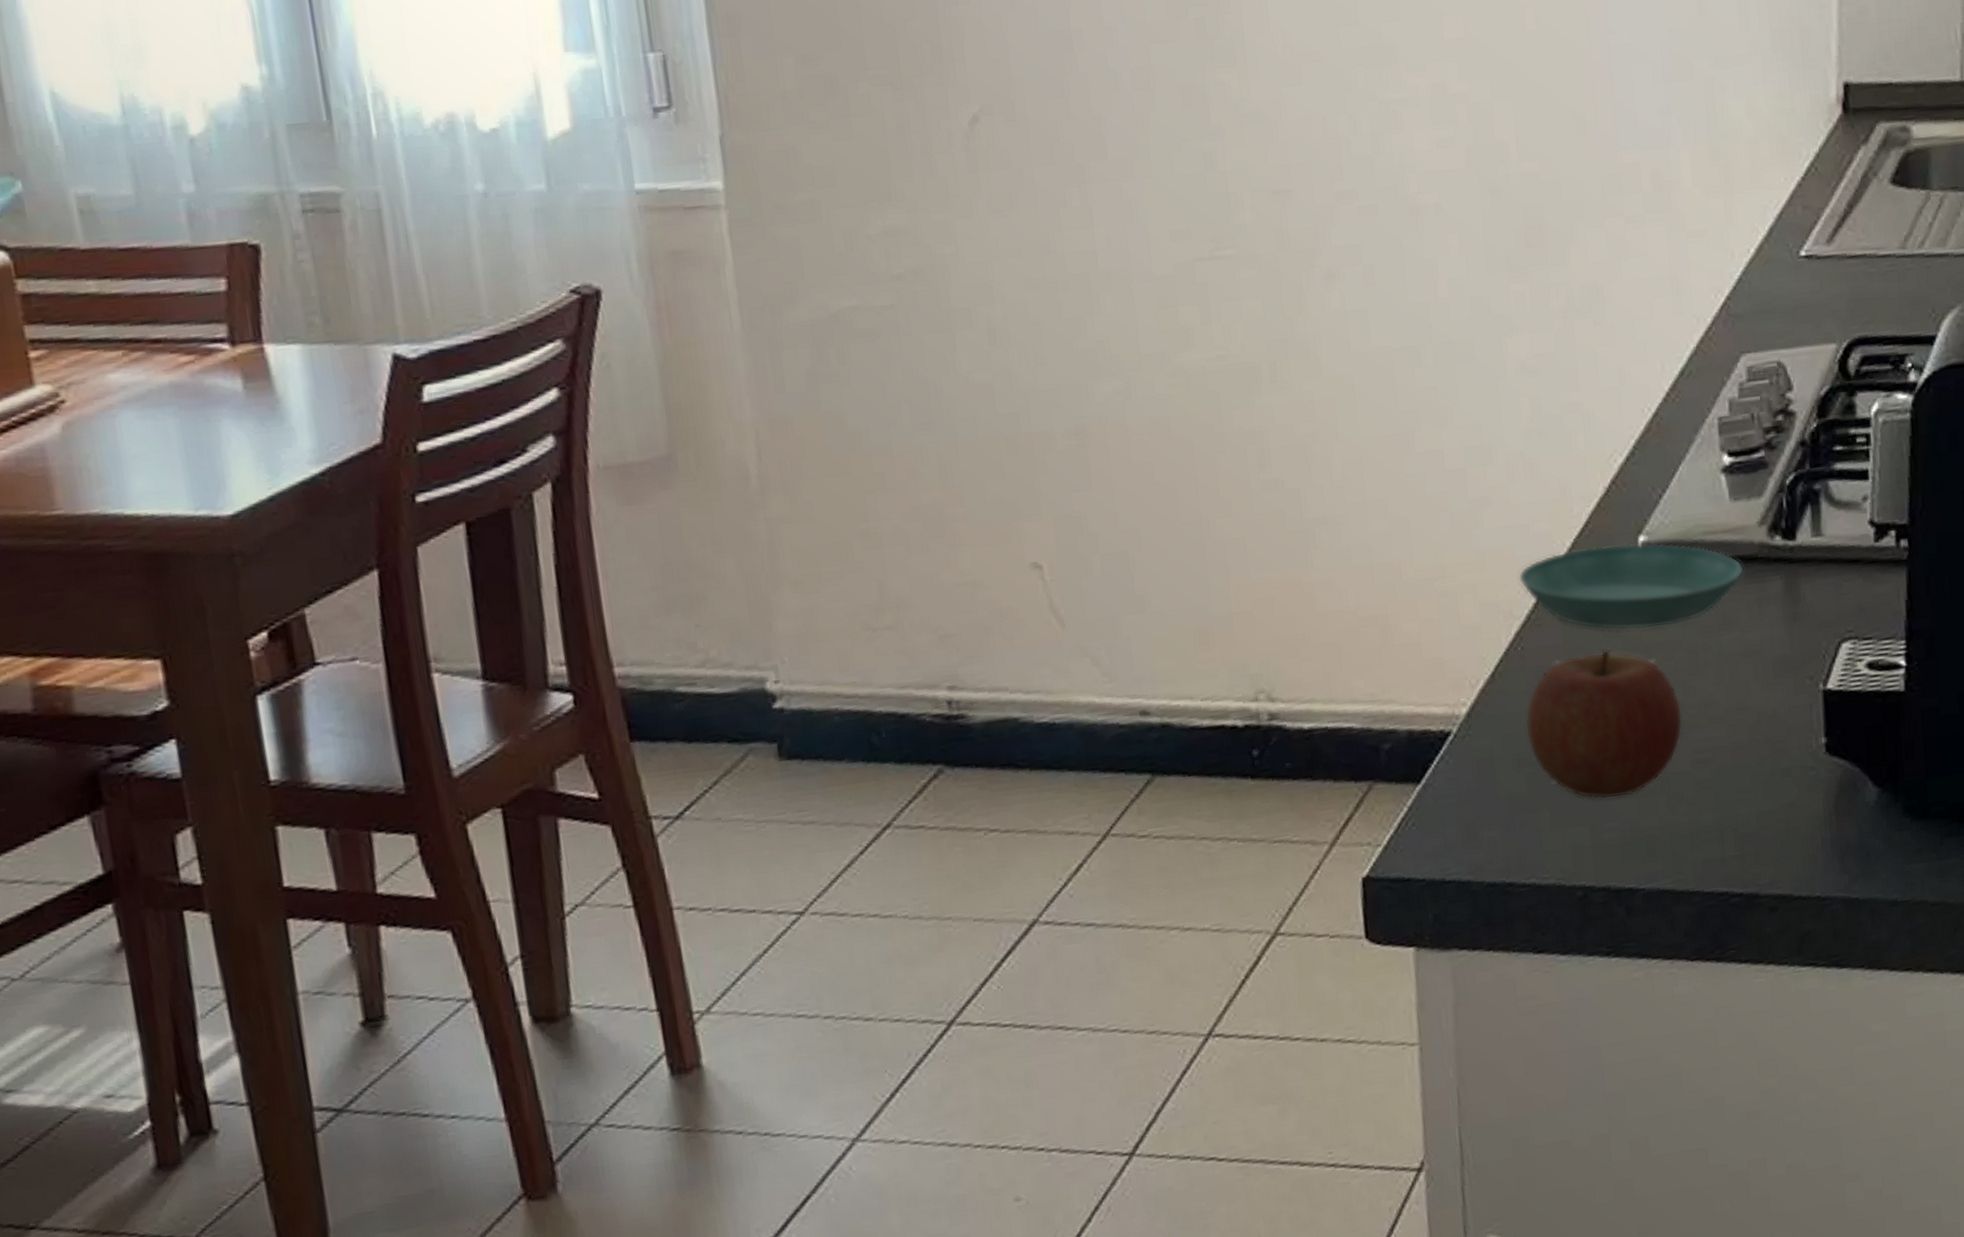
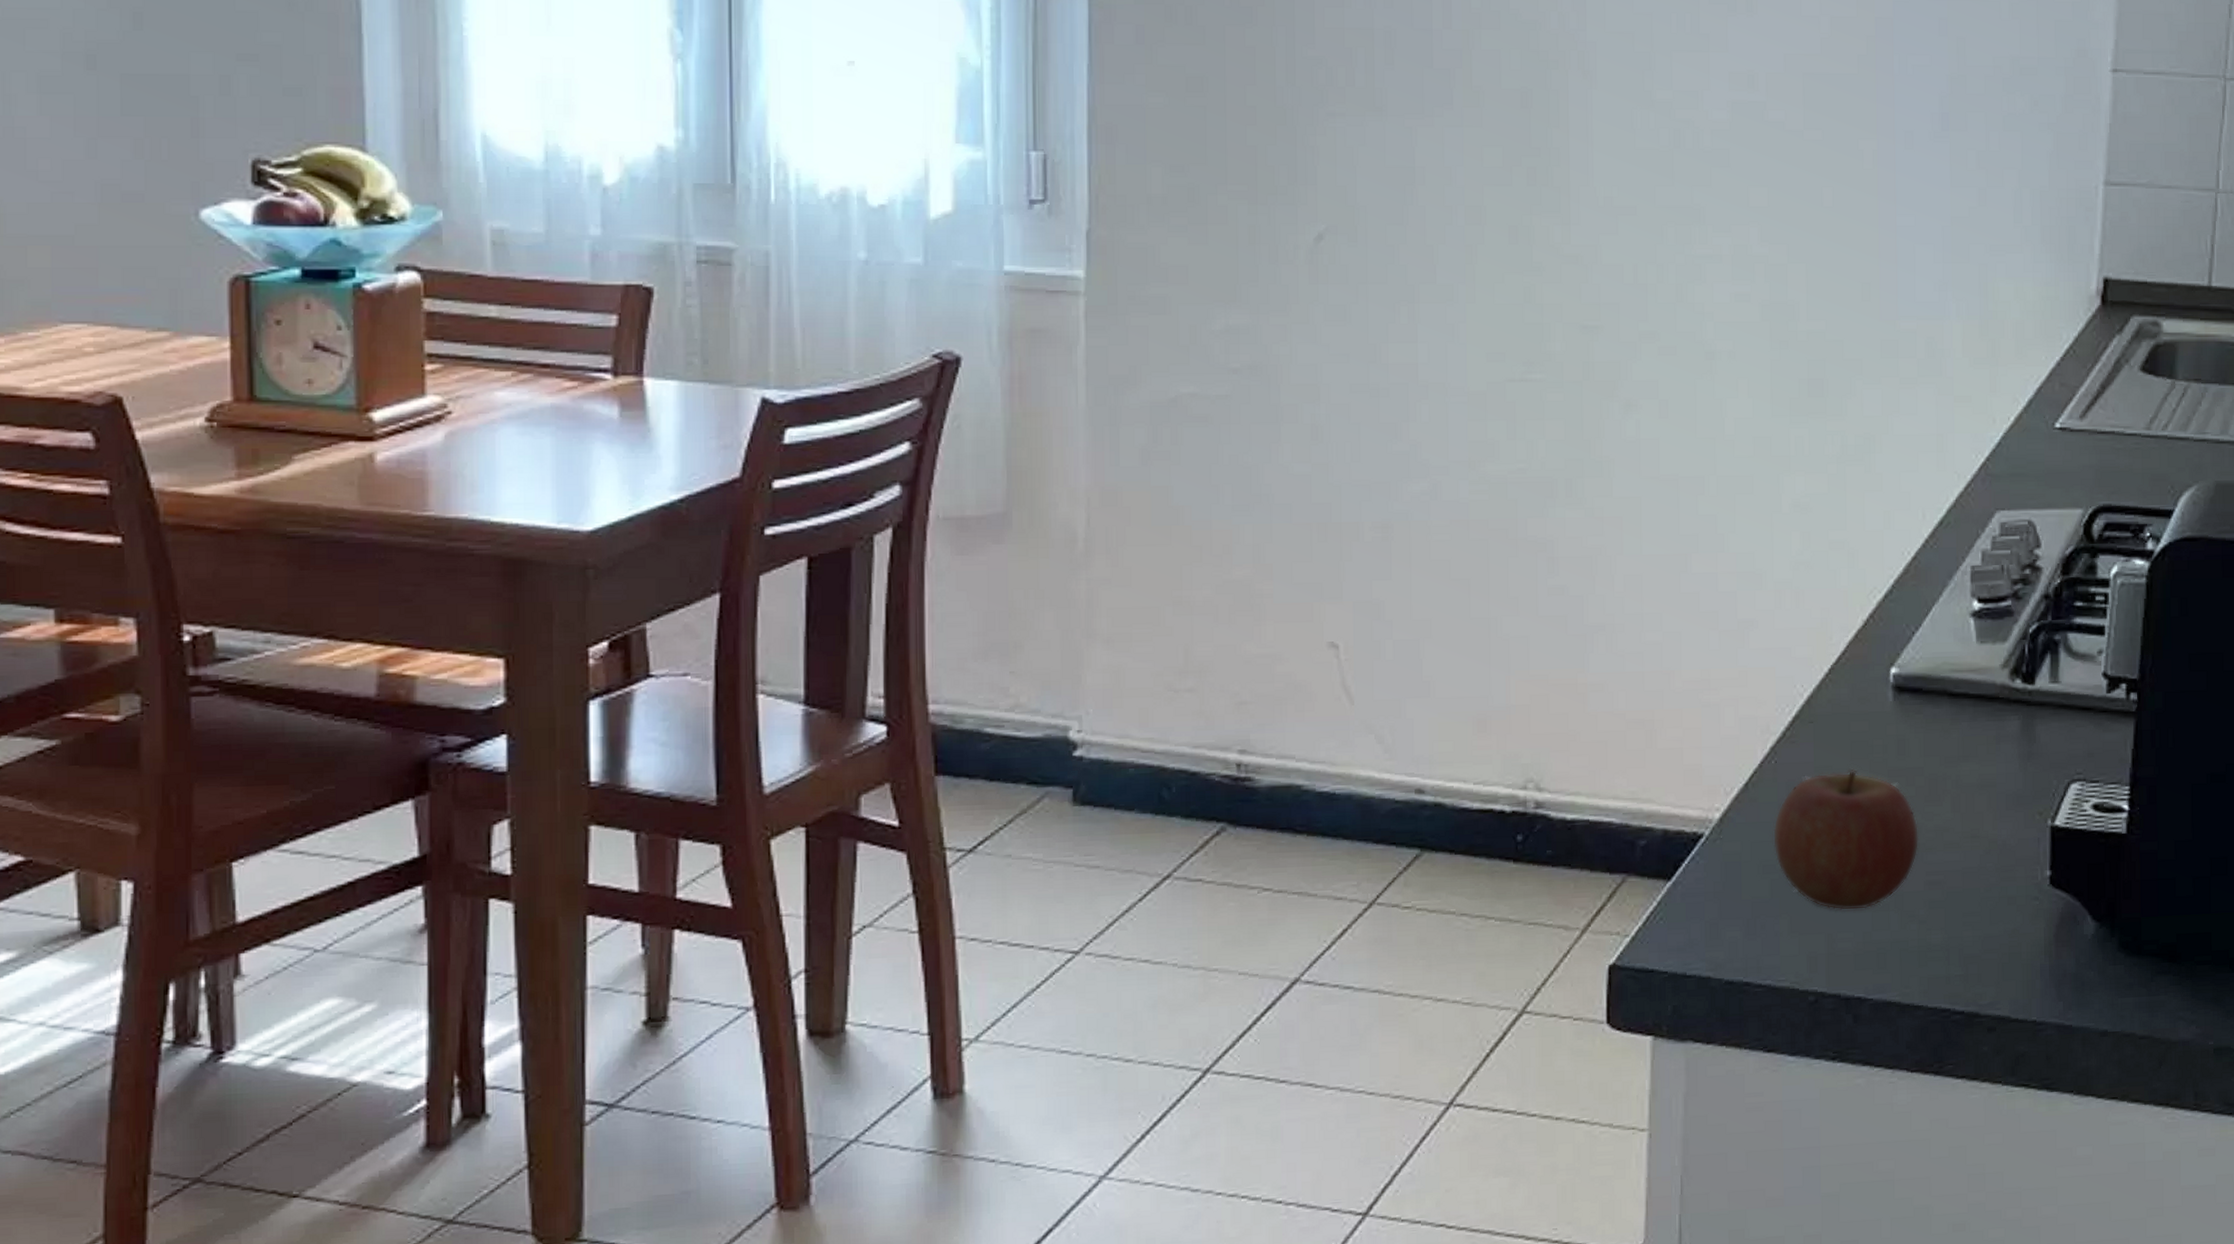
saucer: present [1518,543,1744,630] -> none [1777,673,1985,755]

